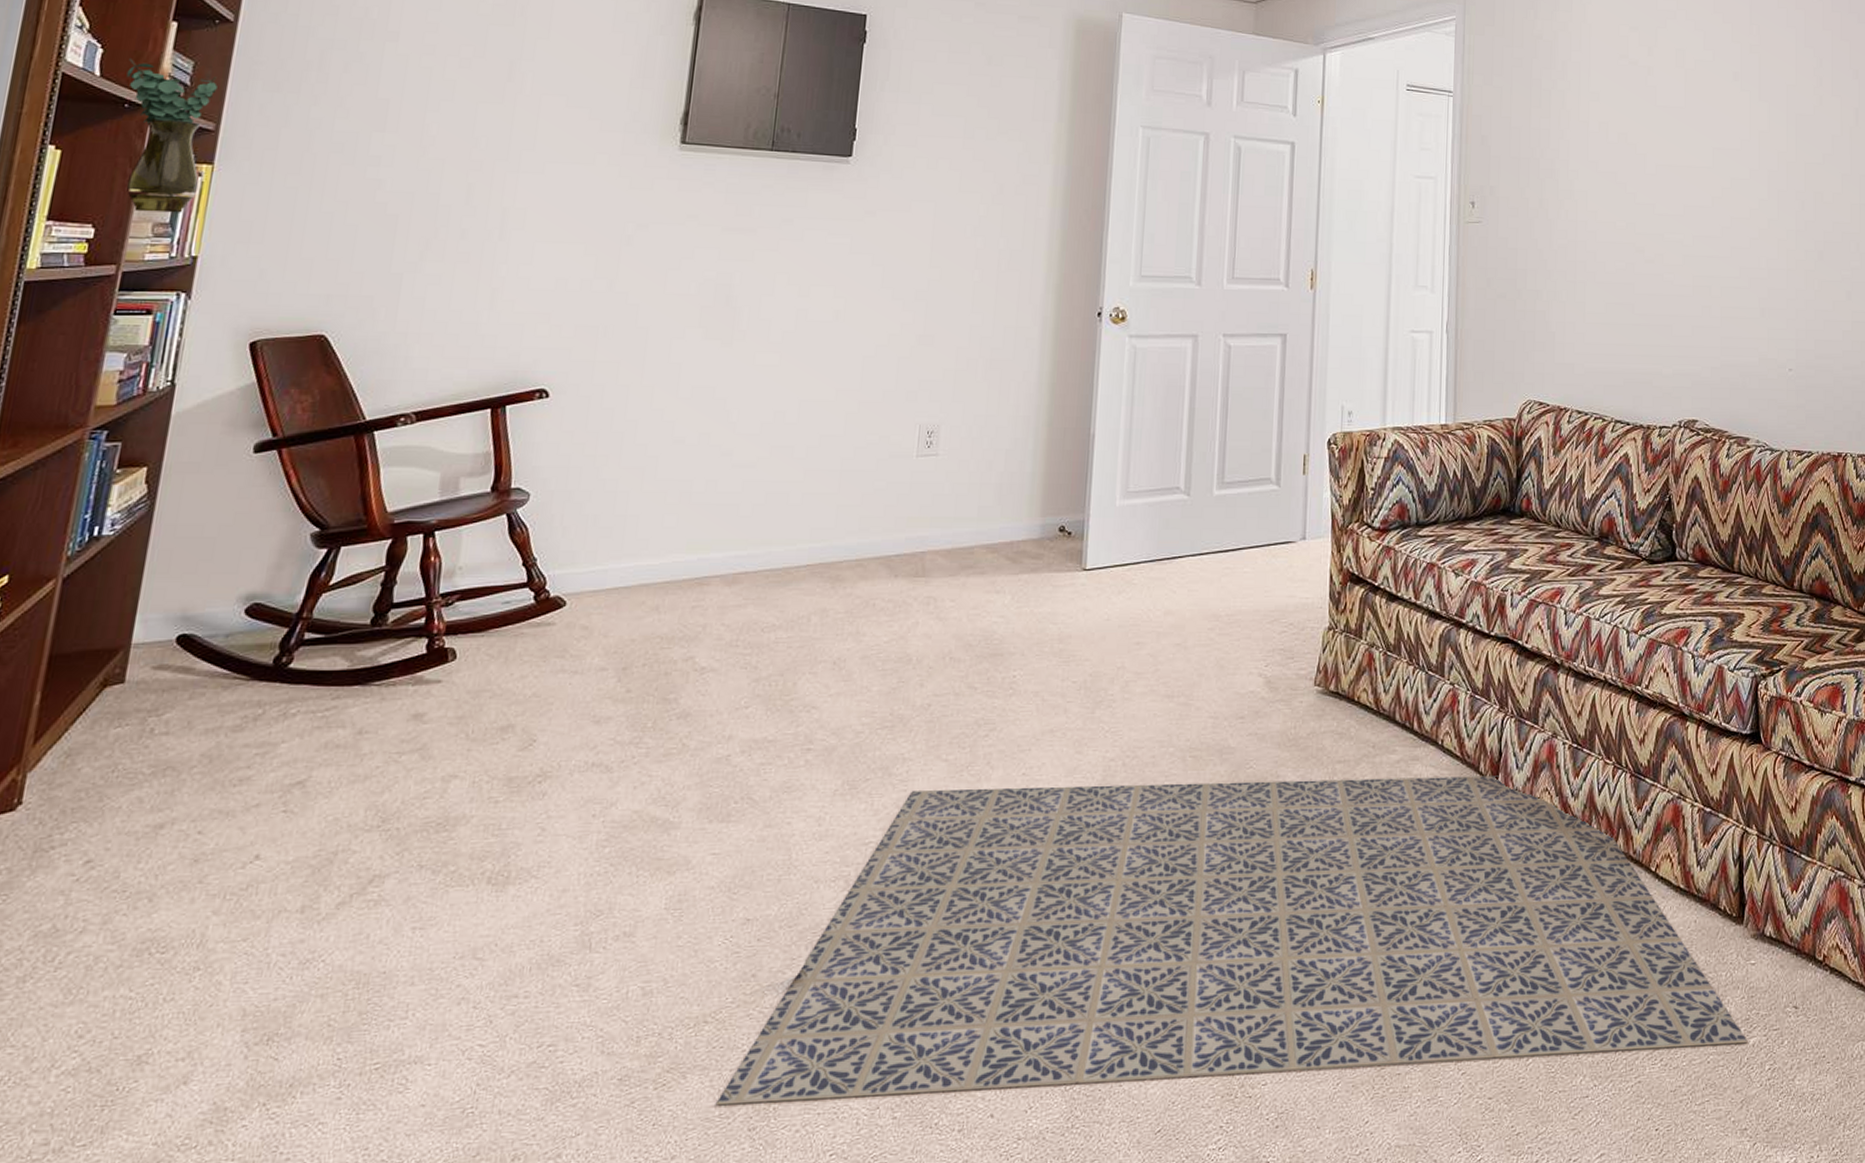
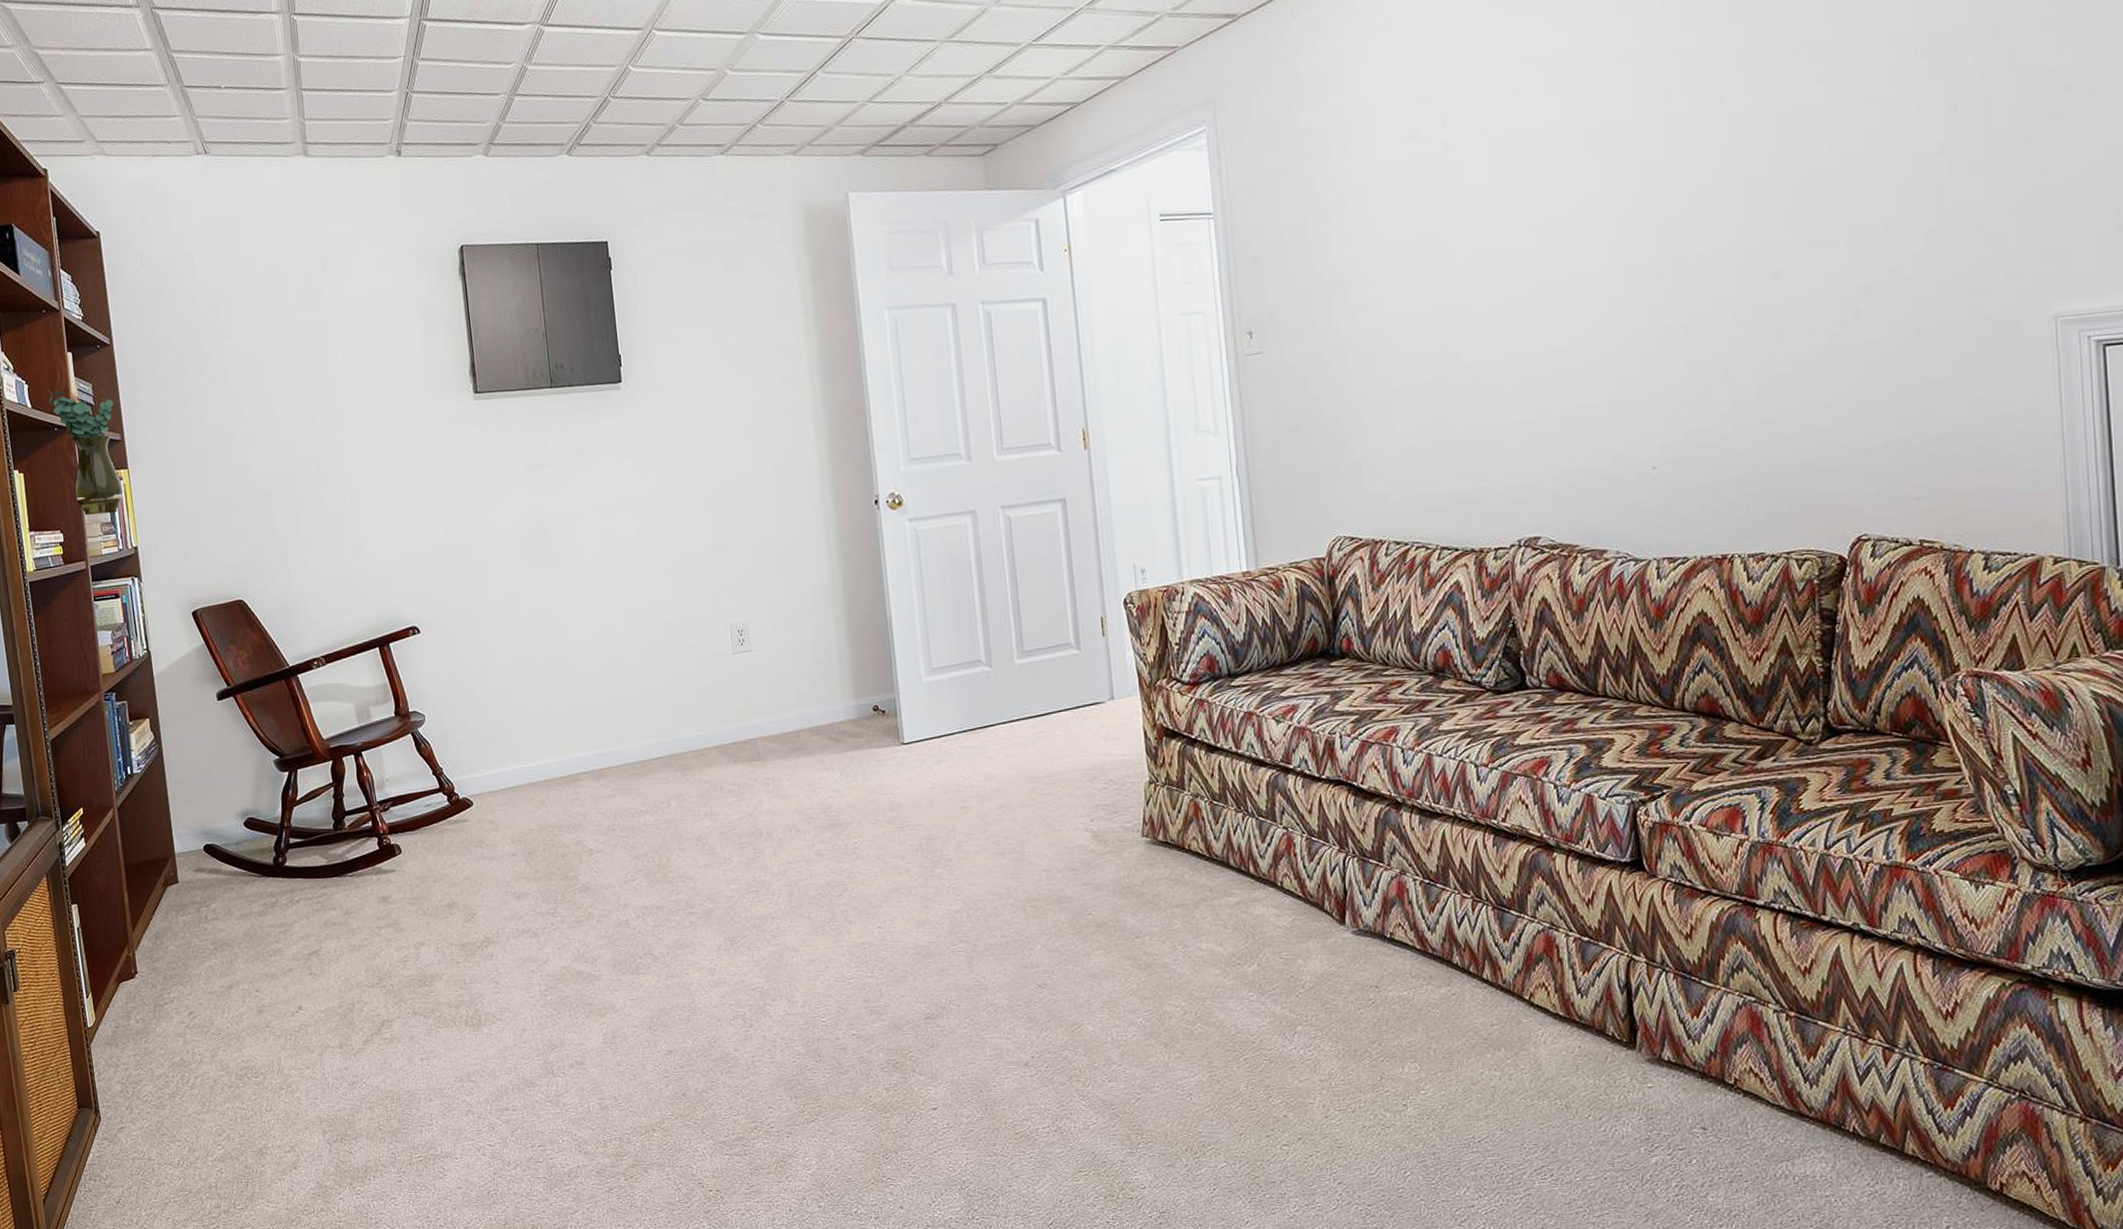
area rug: present [717,775,1748,1106] -> none [675,913,1650,1194]

